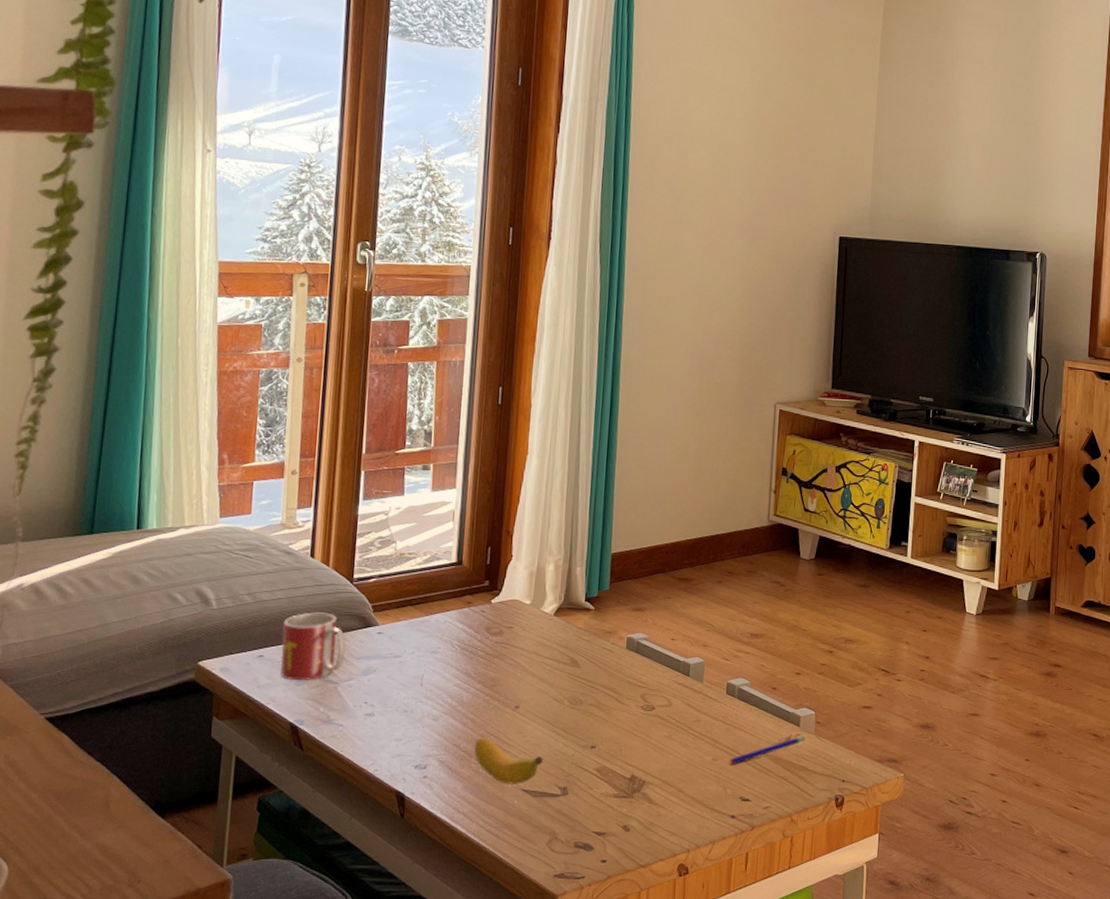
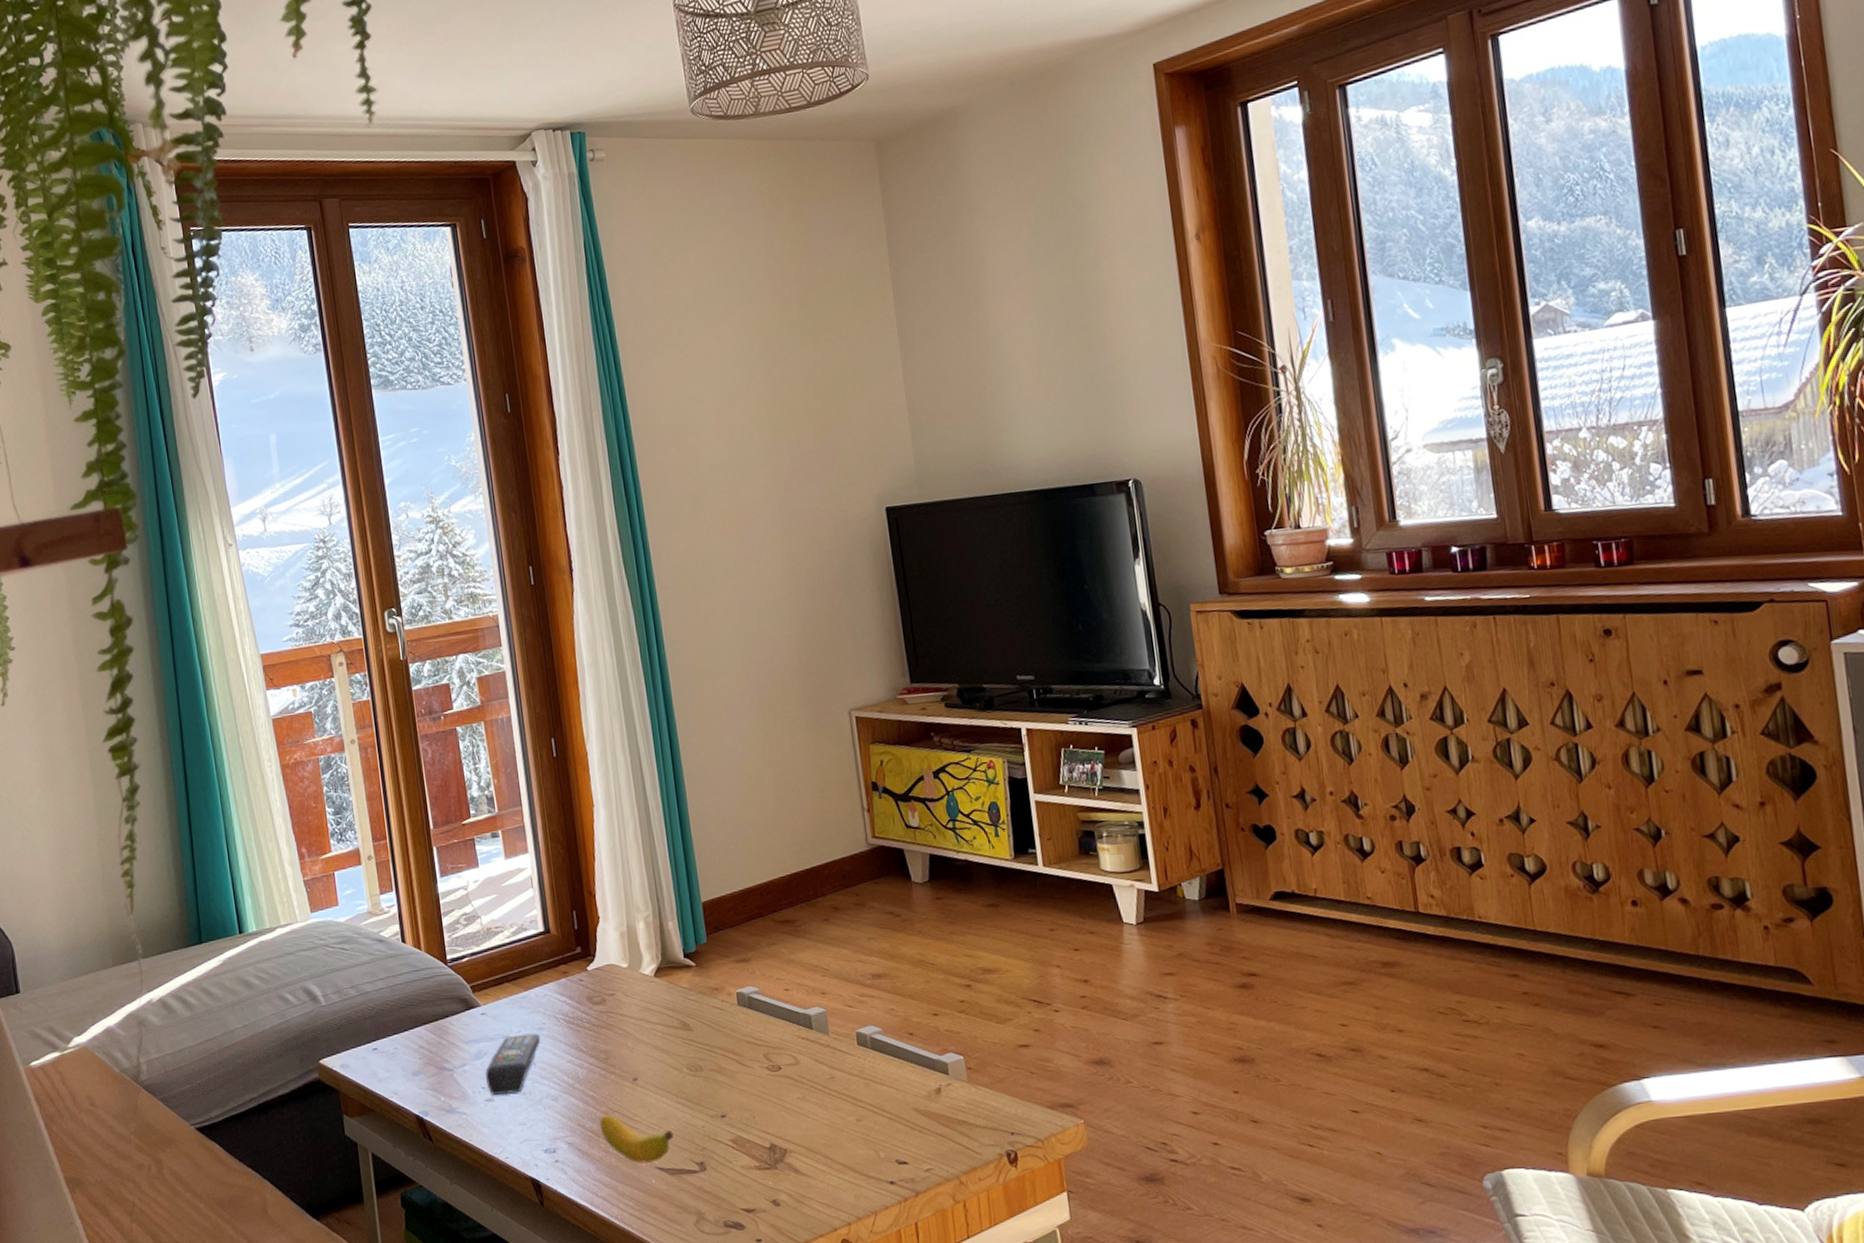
mug: present [281,612,346,681] -> none [389,998,455,1071]
remote control: none [370,656,433,711] -> present [485,1033,541,1096]
pen: present [730,736,805,765] -> none [876,1085,958,1125]

